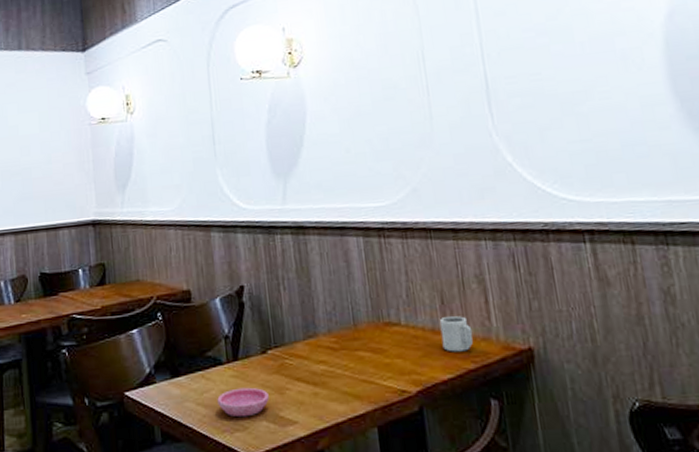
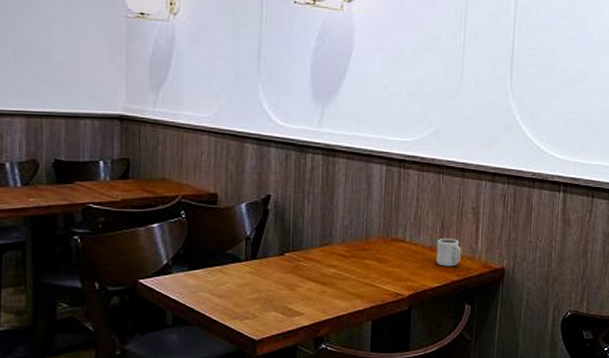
saucer: present [217,387,269,418] -> none [231,282,281,308]

